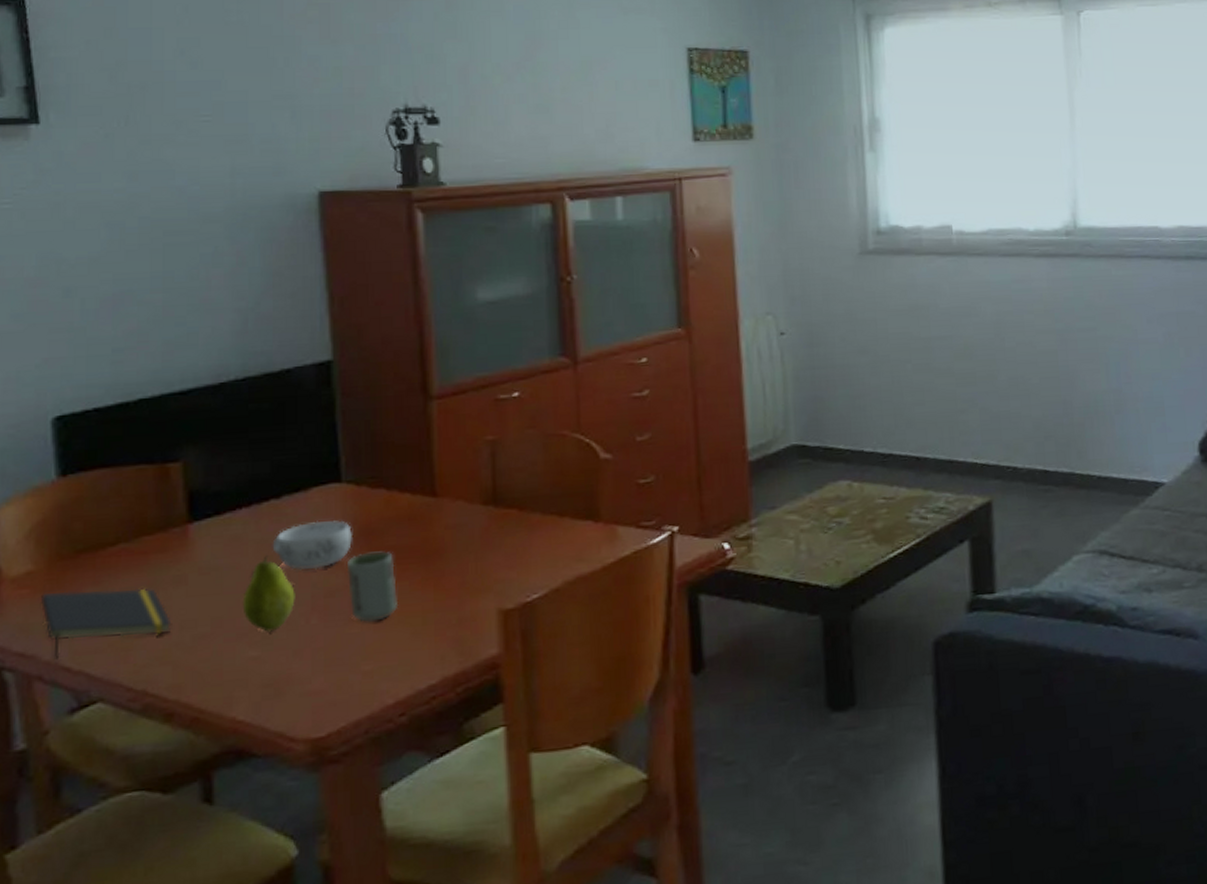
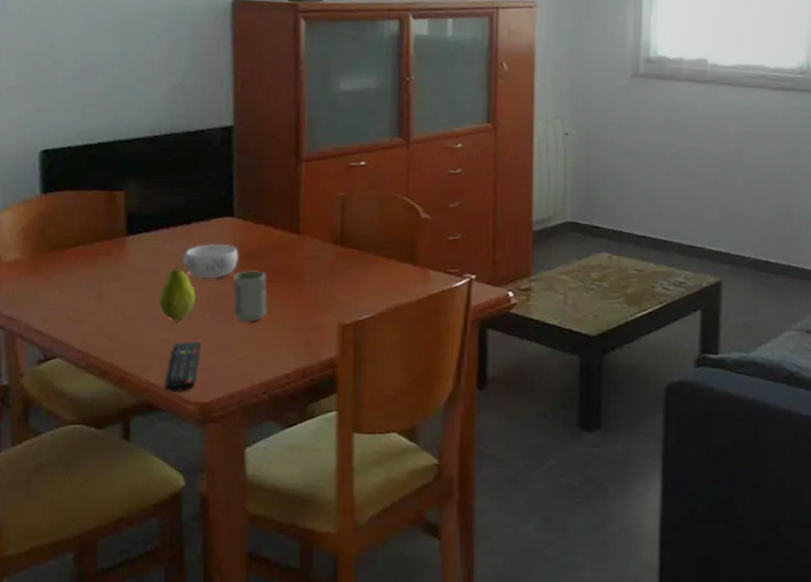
notepad: present [40,588,172,660] -> none [23,275,111,324]
remote control: none [258,654,310,730] -> present [164,340,202,392]

